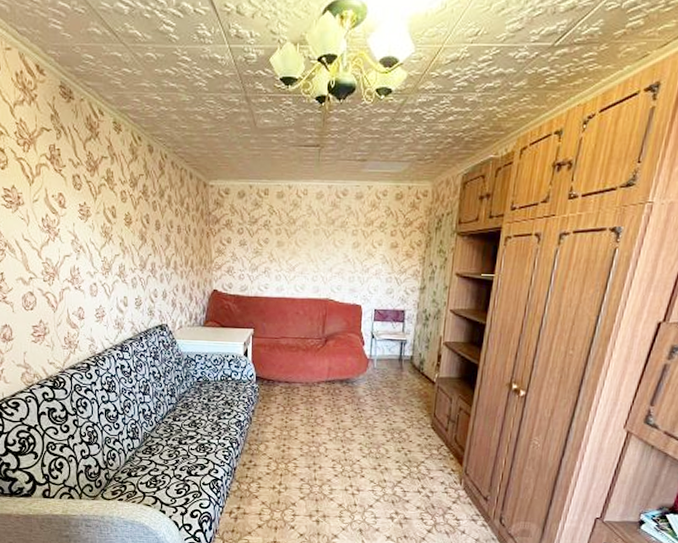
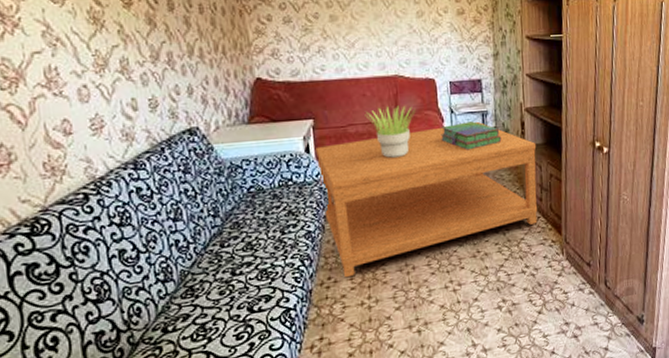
coffee table: none [252,348,450,464] -> present [316,121,538,278]
potted plant: none [297,325,340,371] -> present [366,105,416,158]
stack of books: none [359,348,417,374] -> present [440,121,502,150]

